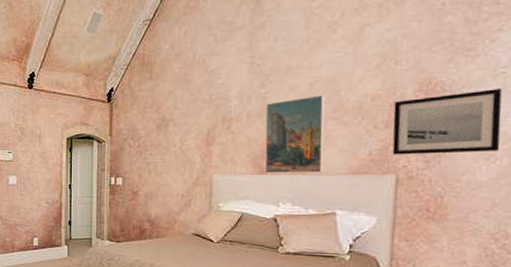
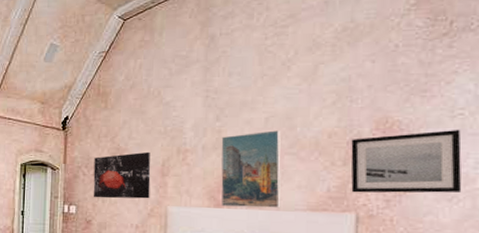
wall art: none [139,121,196,169] -> present [93,151,151,199]

